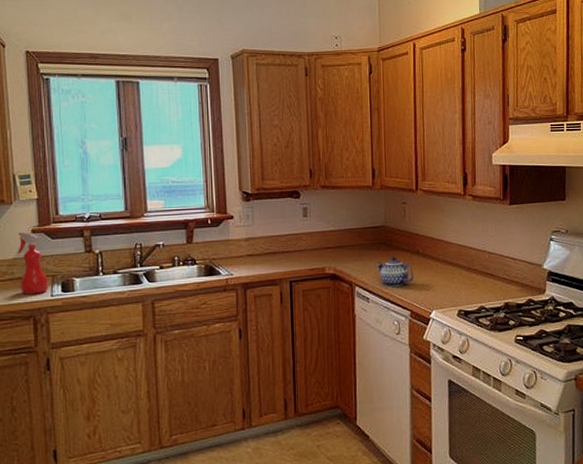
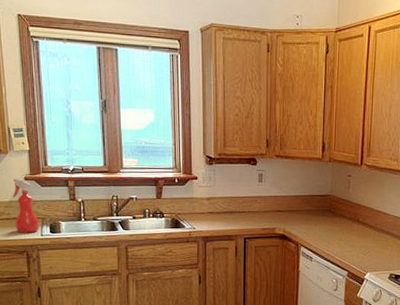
teapot: present [376,257,413,287] -> none [320,223,353,249]

